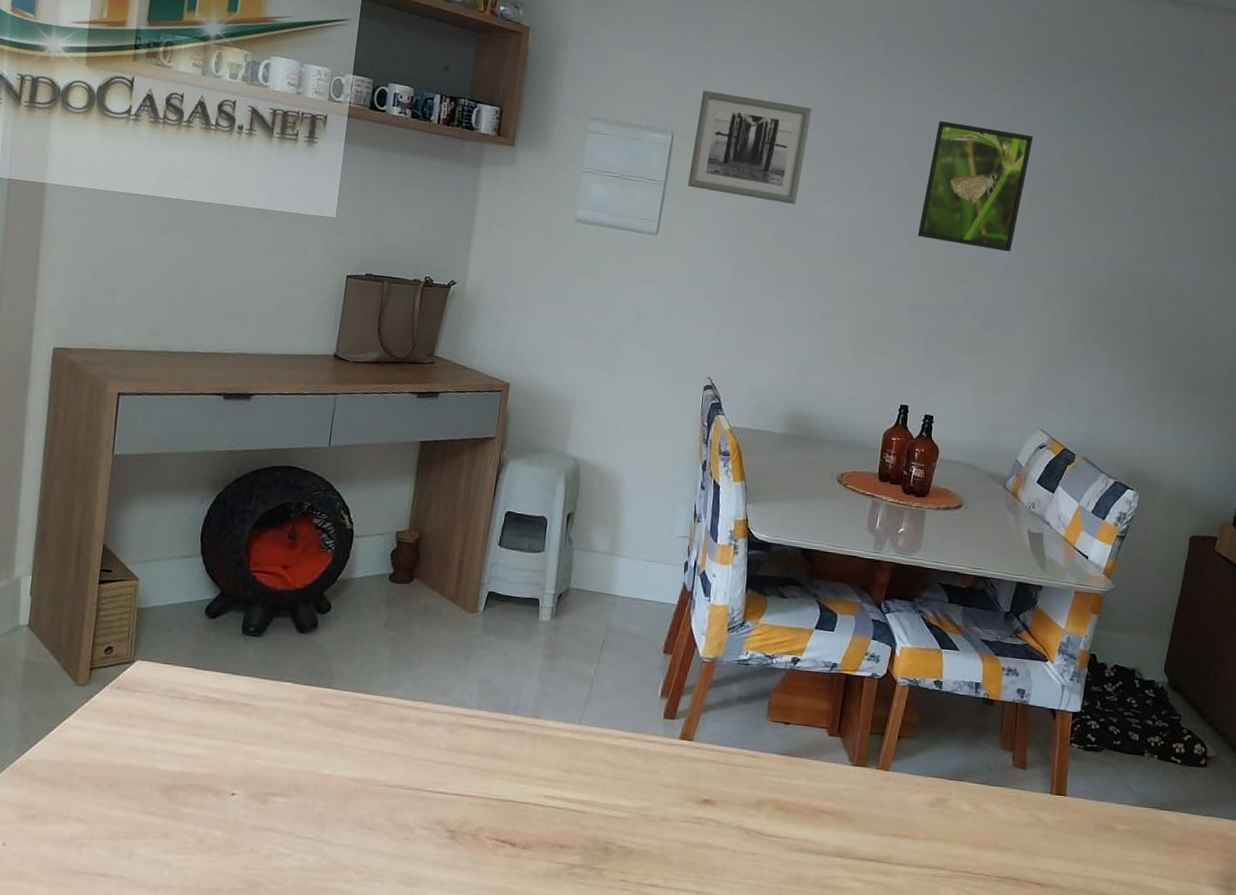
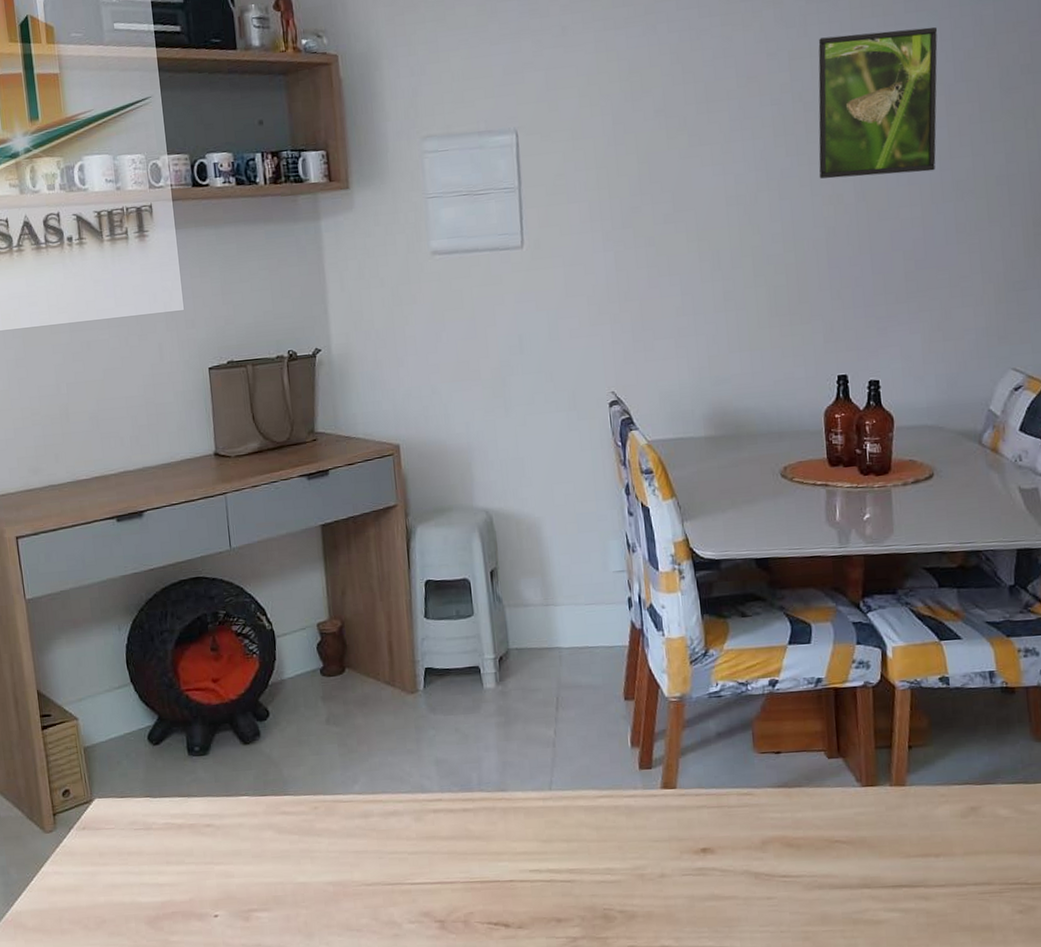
wall art: present [688,90,813,204] -> none [539,62,671,187]

